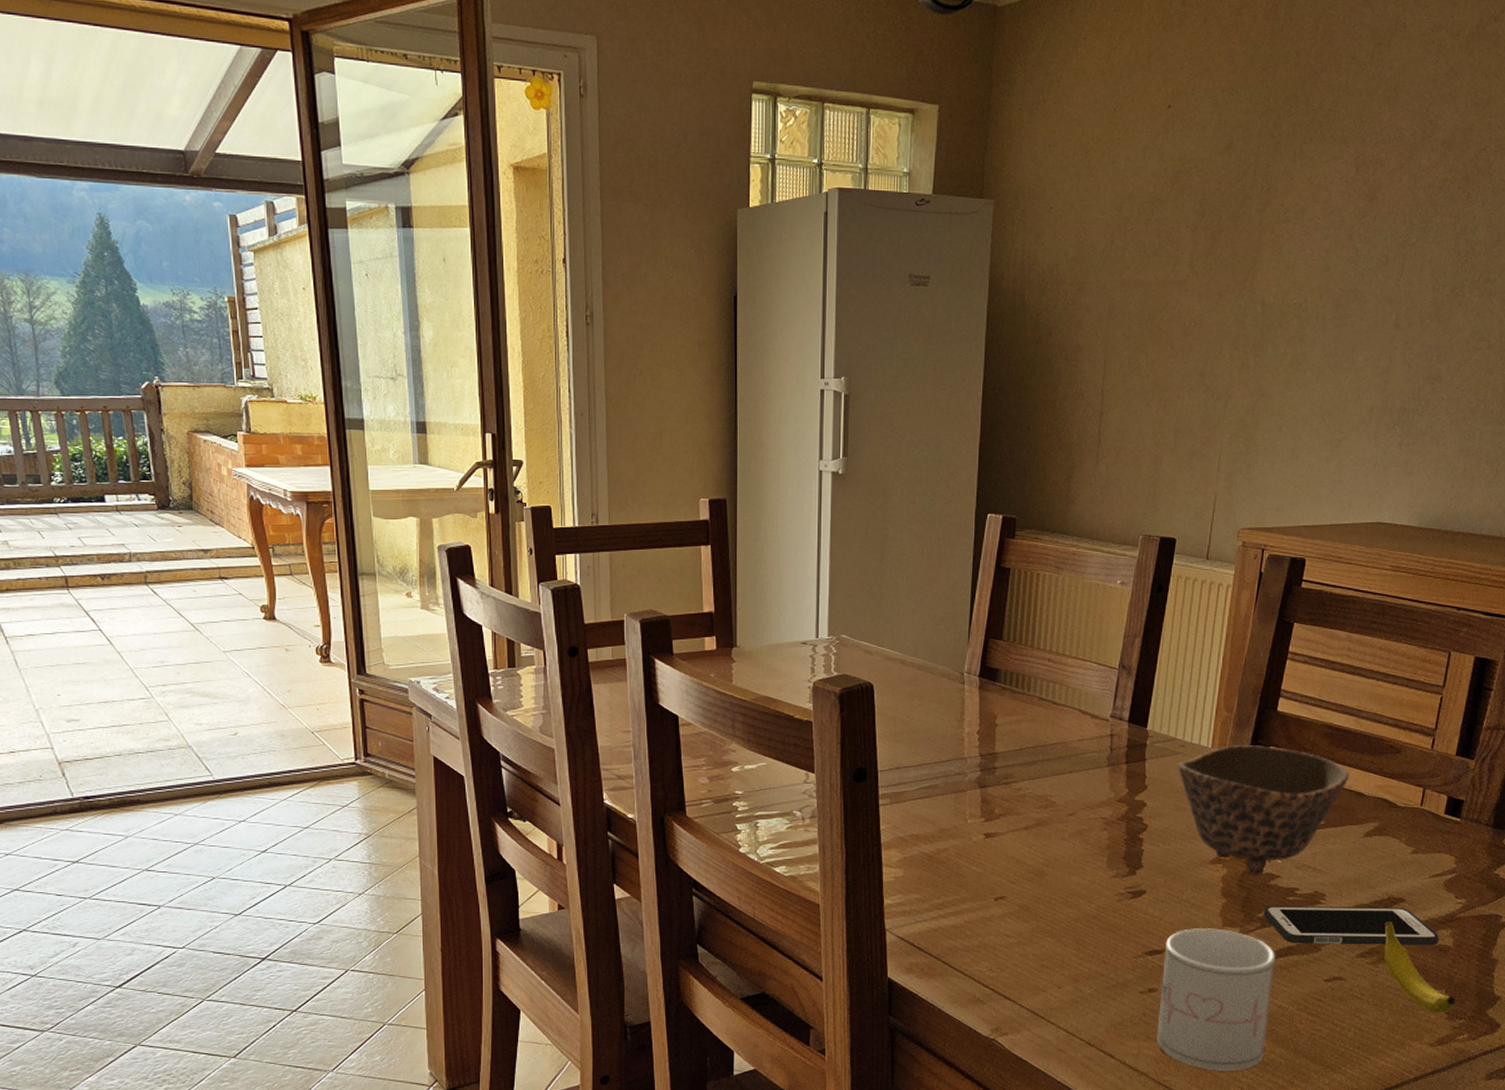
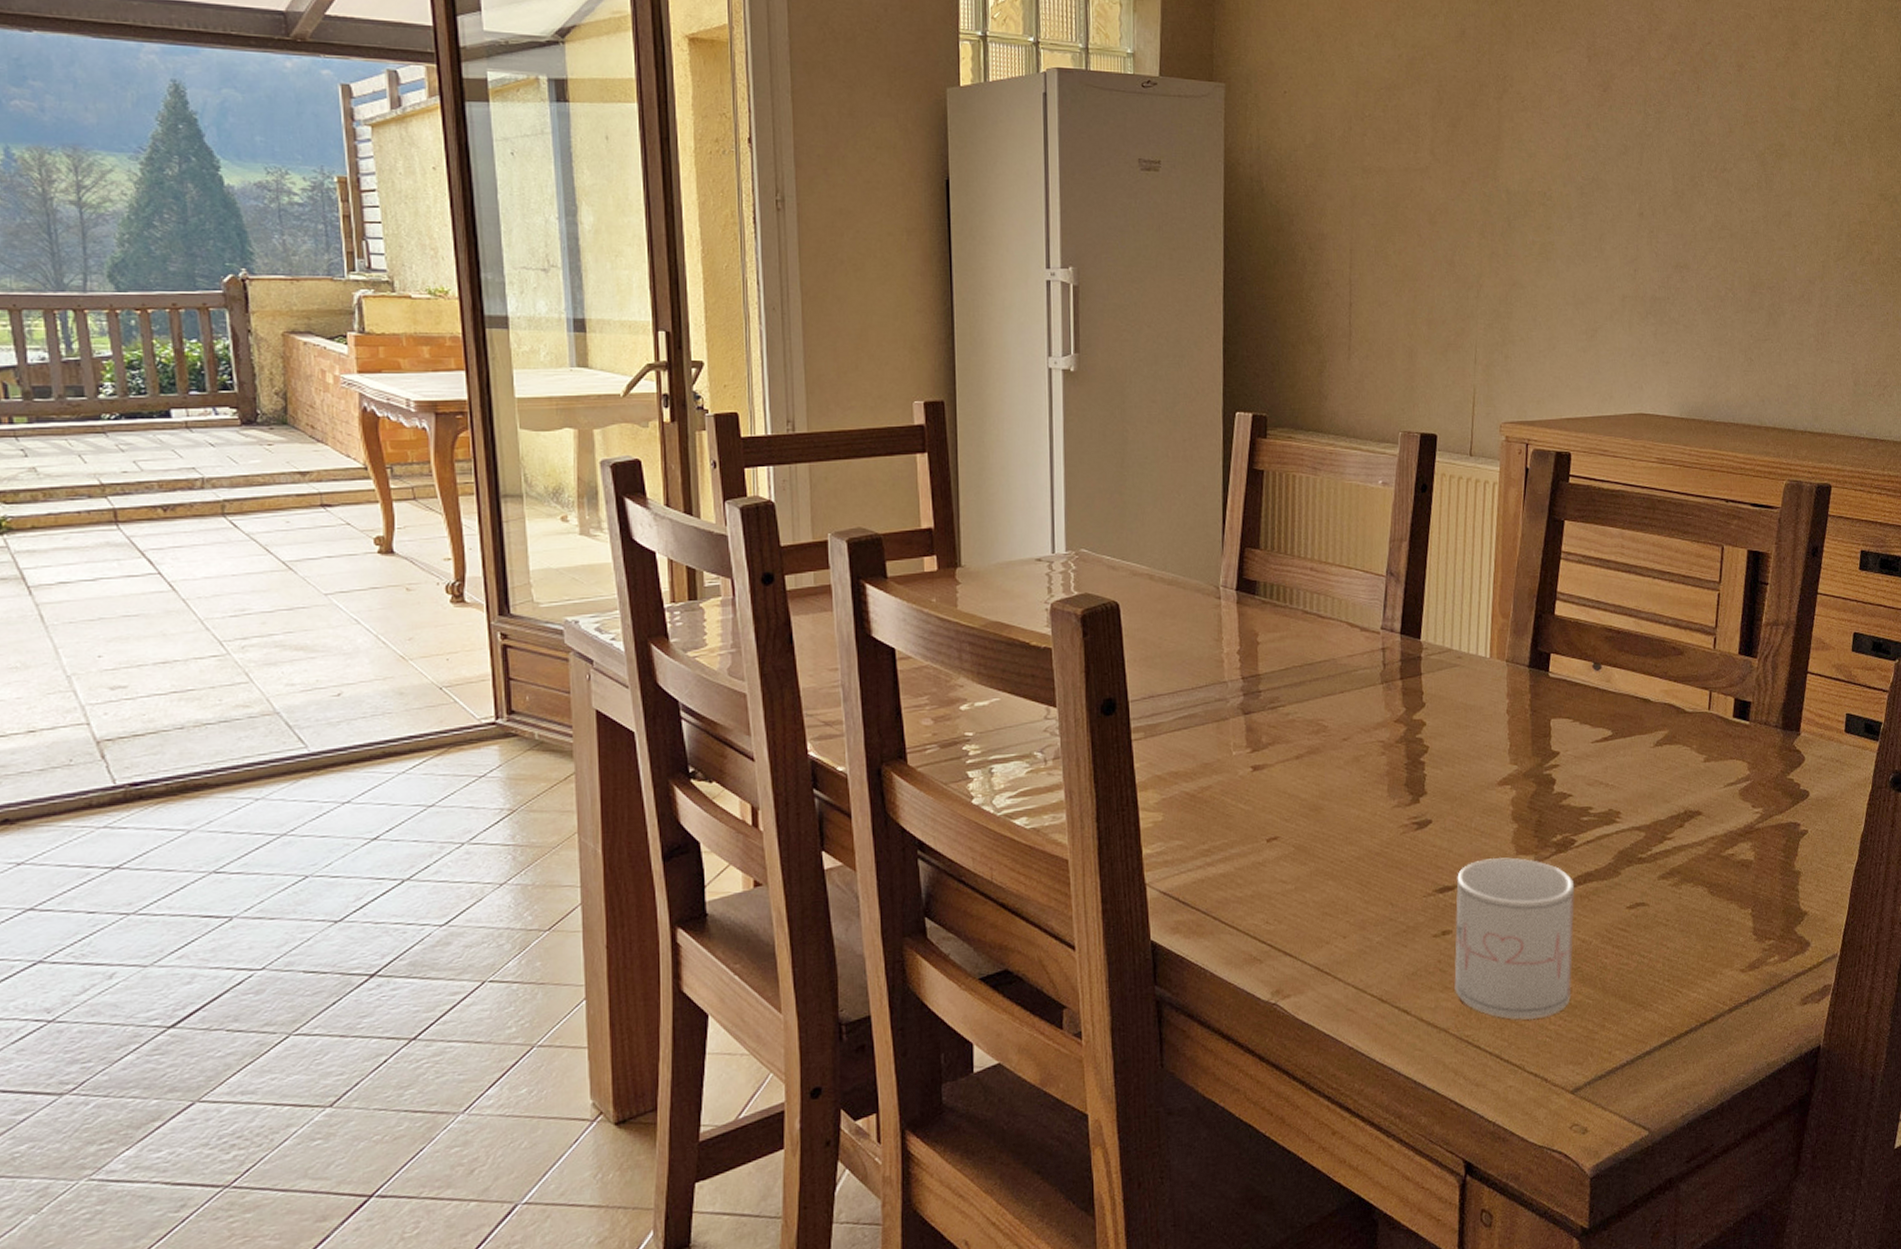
bowl: present [1178,744,1349,875] -> none [1456,652,1634,796]
cell phone: present [1263,906,1439,945] -> none [1557,821,1740,869]
banana: present [1383,921,1455,1014] -> none [1684,836,1763,936]

